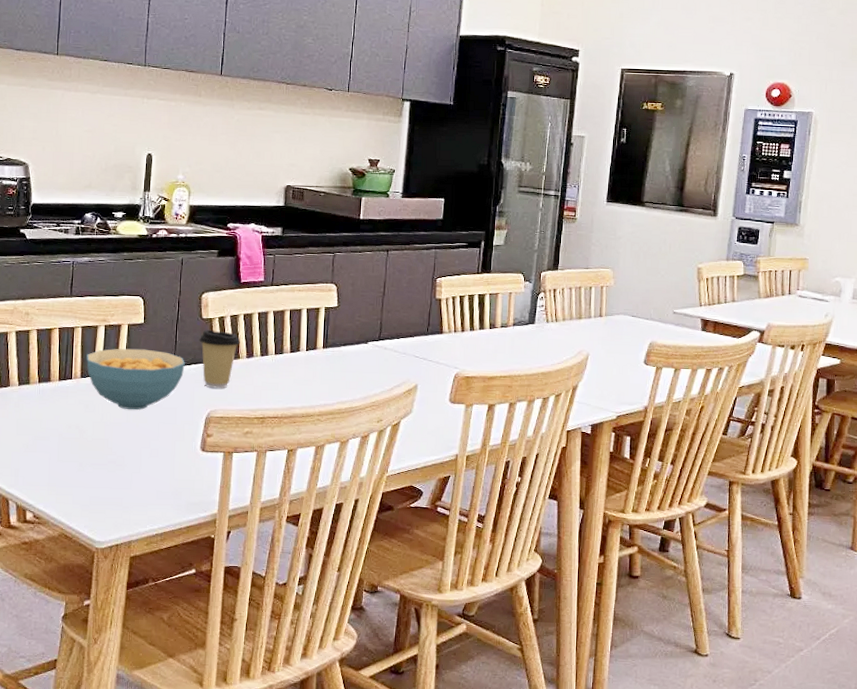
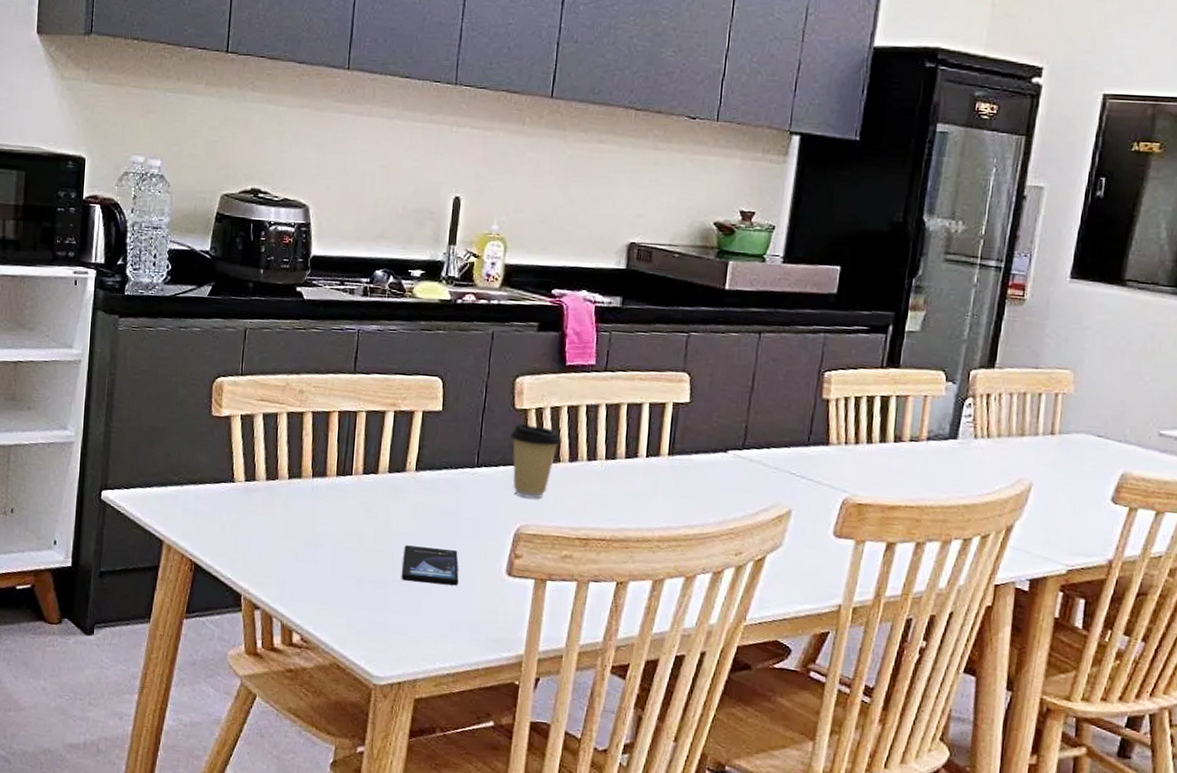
cereal bowl: present [86,348,185,410] -> none [370,440,491,519]
smartphone: none [116,433,163,463] -> present [402,545,459,586]

